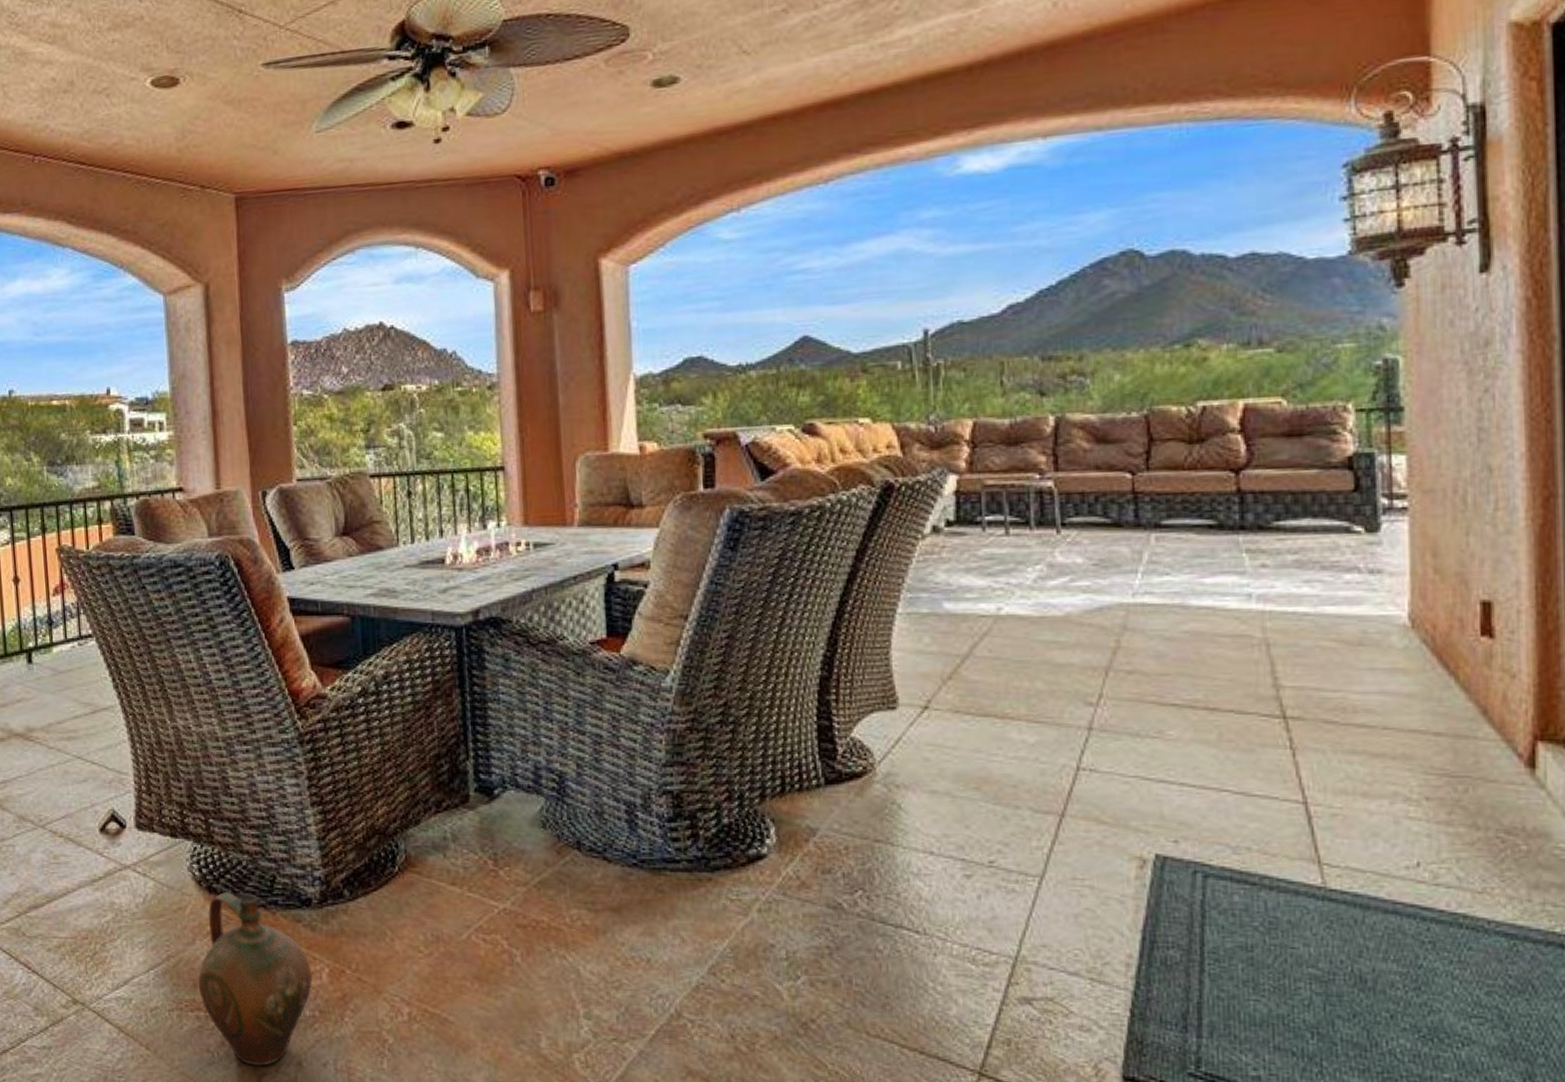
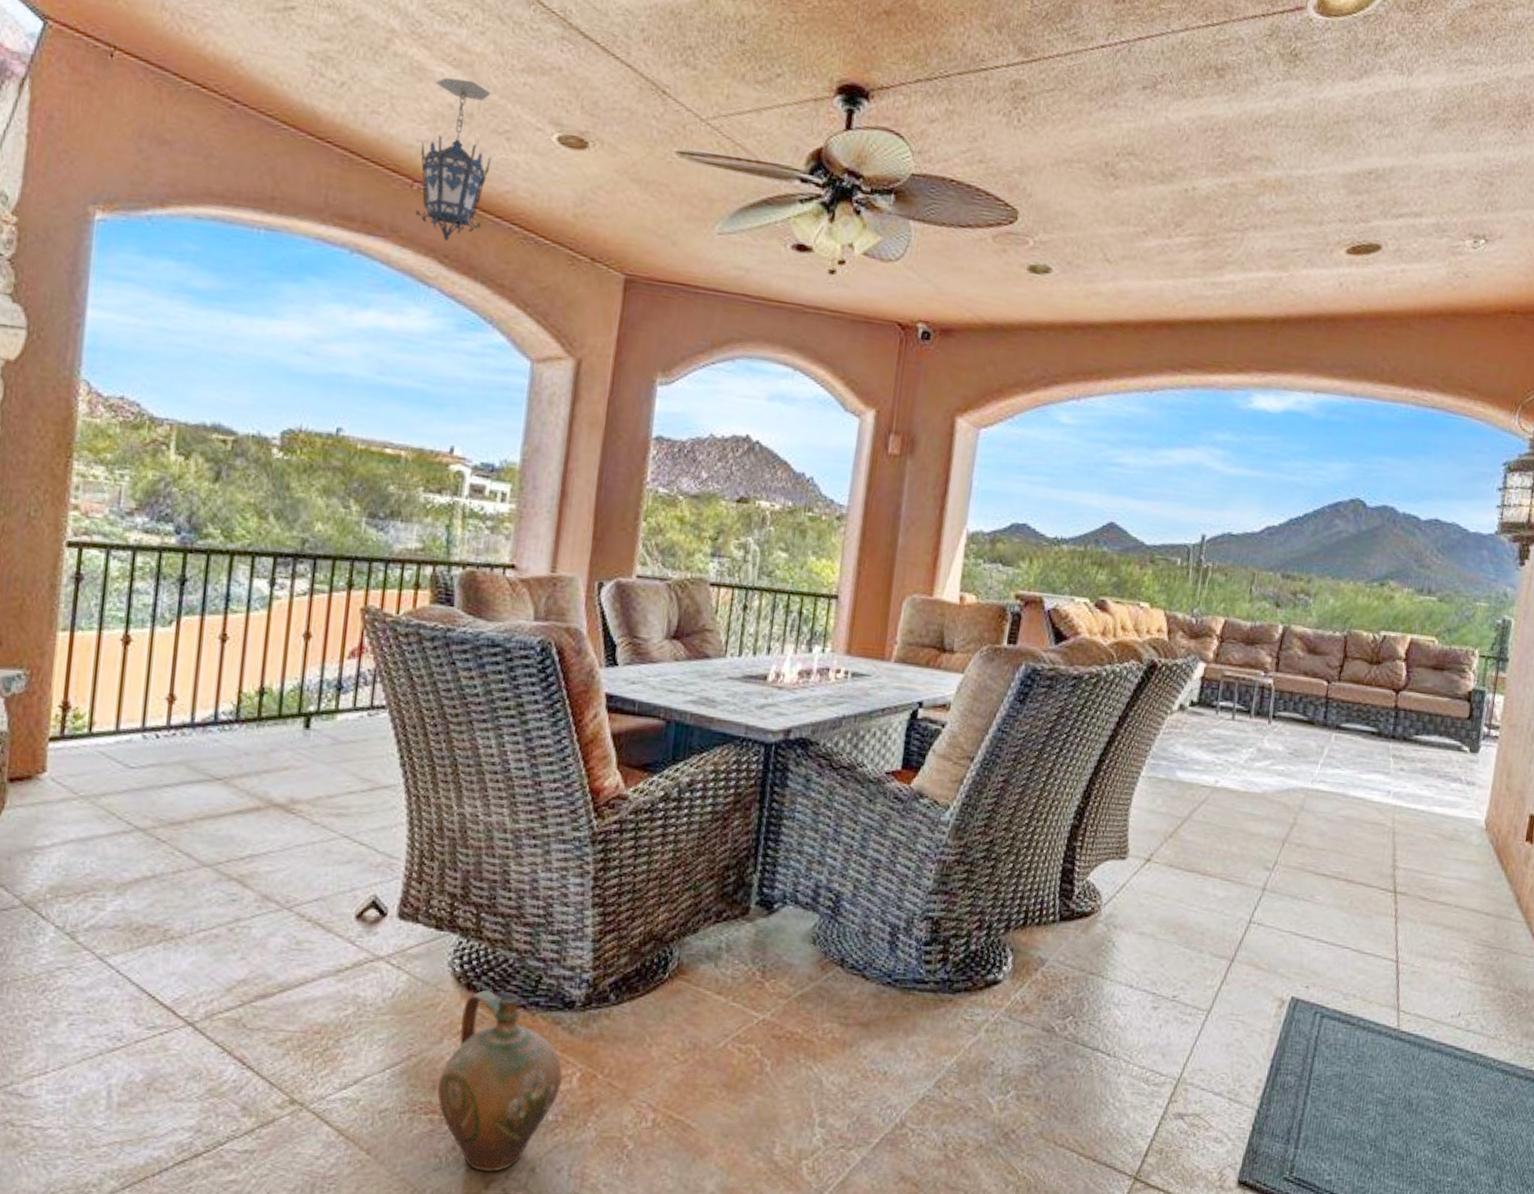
hanging lantern: none [33,51,98,203] -> present [415,77,493,242]

